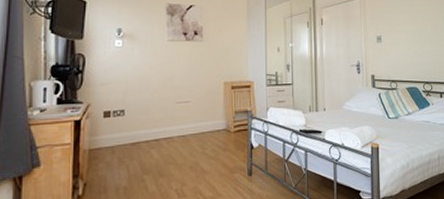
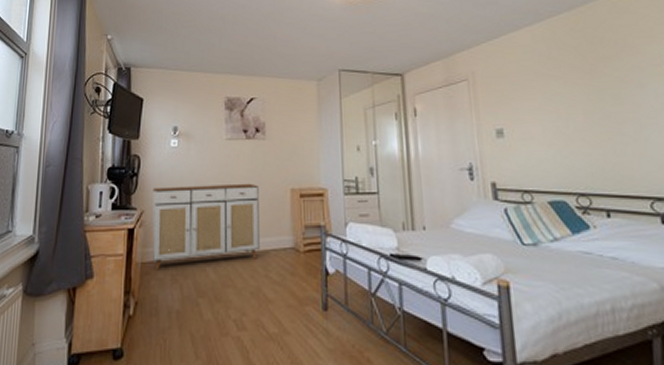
sideboard: none [99,78,198,157] -> present [152,183,260,272]

